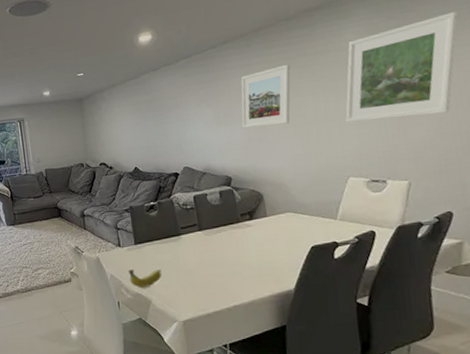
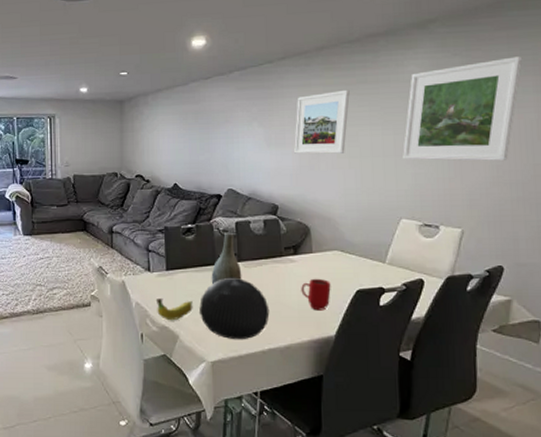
decorative ball: none [167,245,232,301] -> present [199,277,270,340]
vase: none [175,205,204,253] -> present [211,232,242,284]
mug: none [259,239,287,268] -> present [301,278,331,311]

